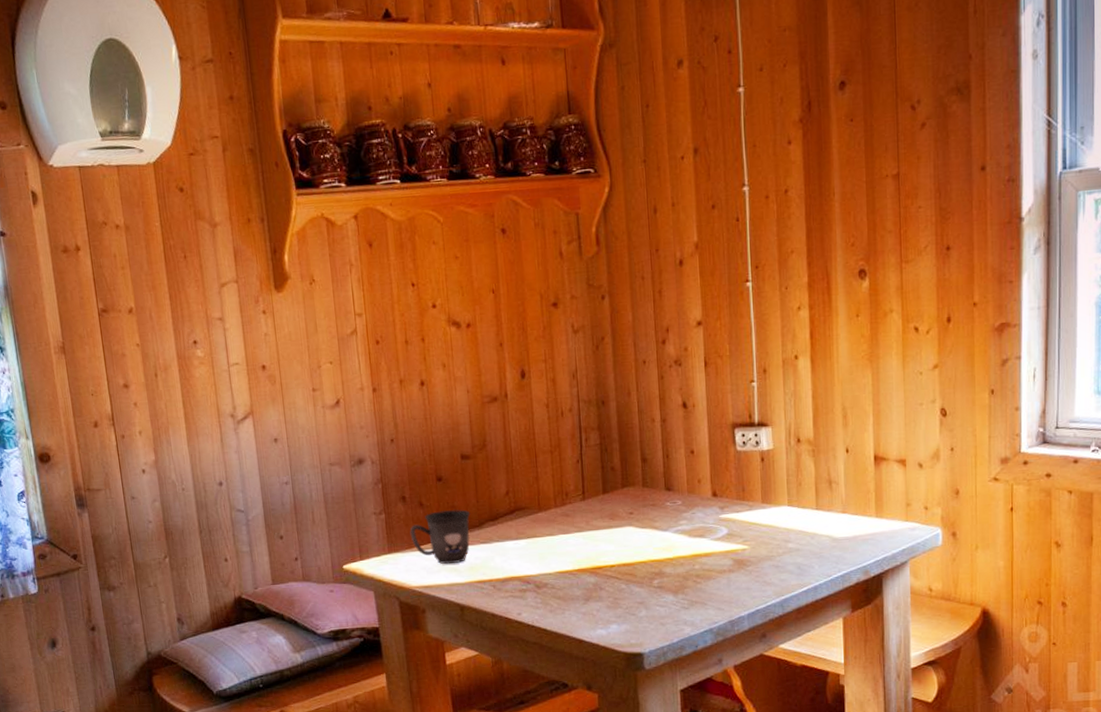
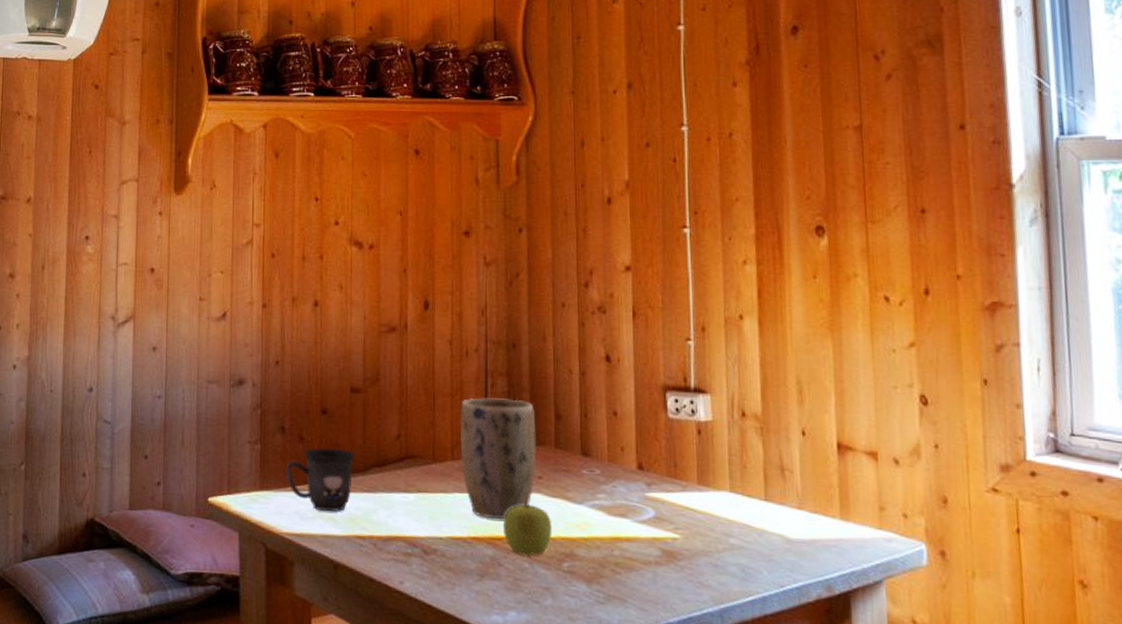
plant pot: none [559,449,628,553] -> present [459,398,537,520]
fruit: none [602,533,644,578] -> present [504,500,553,555]

